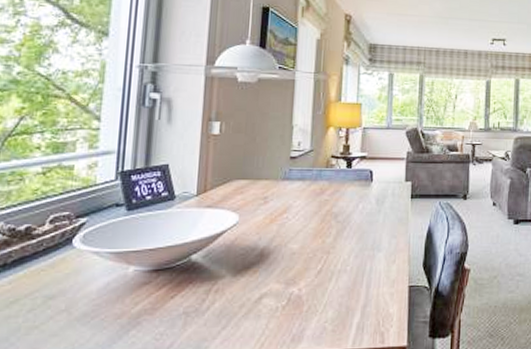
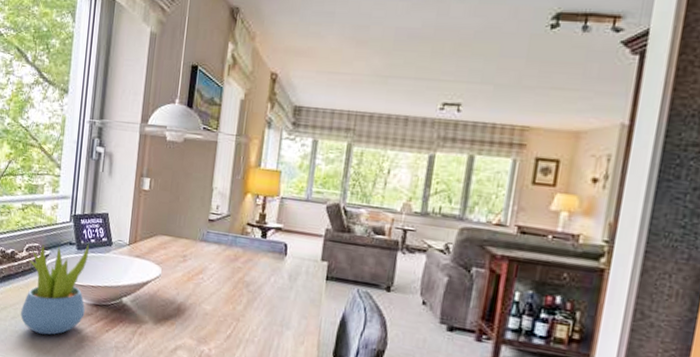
succulent plant: none [42,202,144,322] -> present [21,244,89,335]

